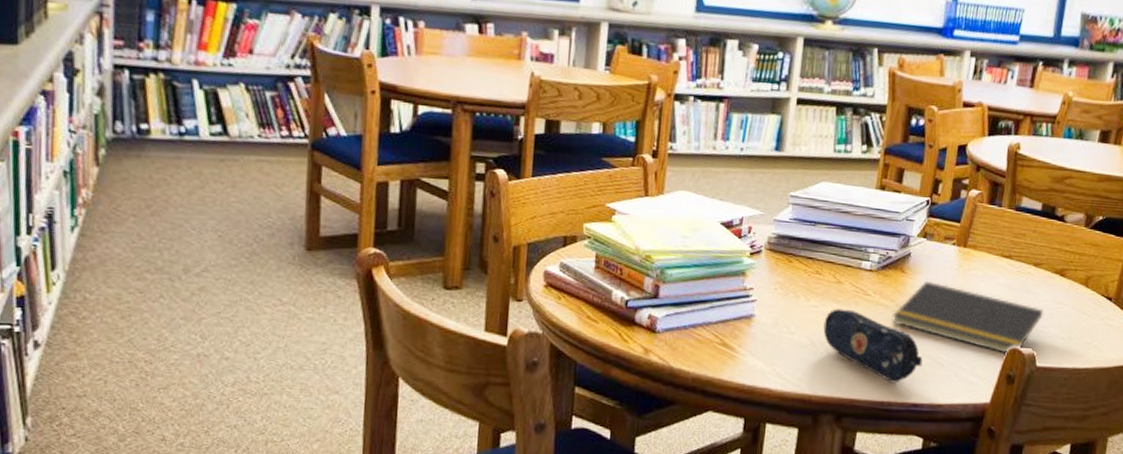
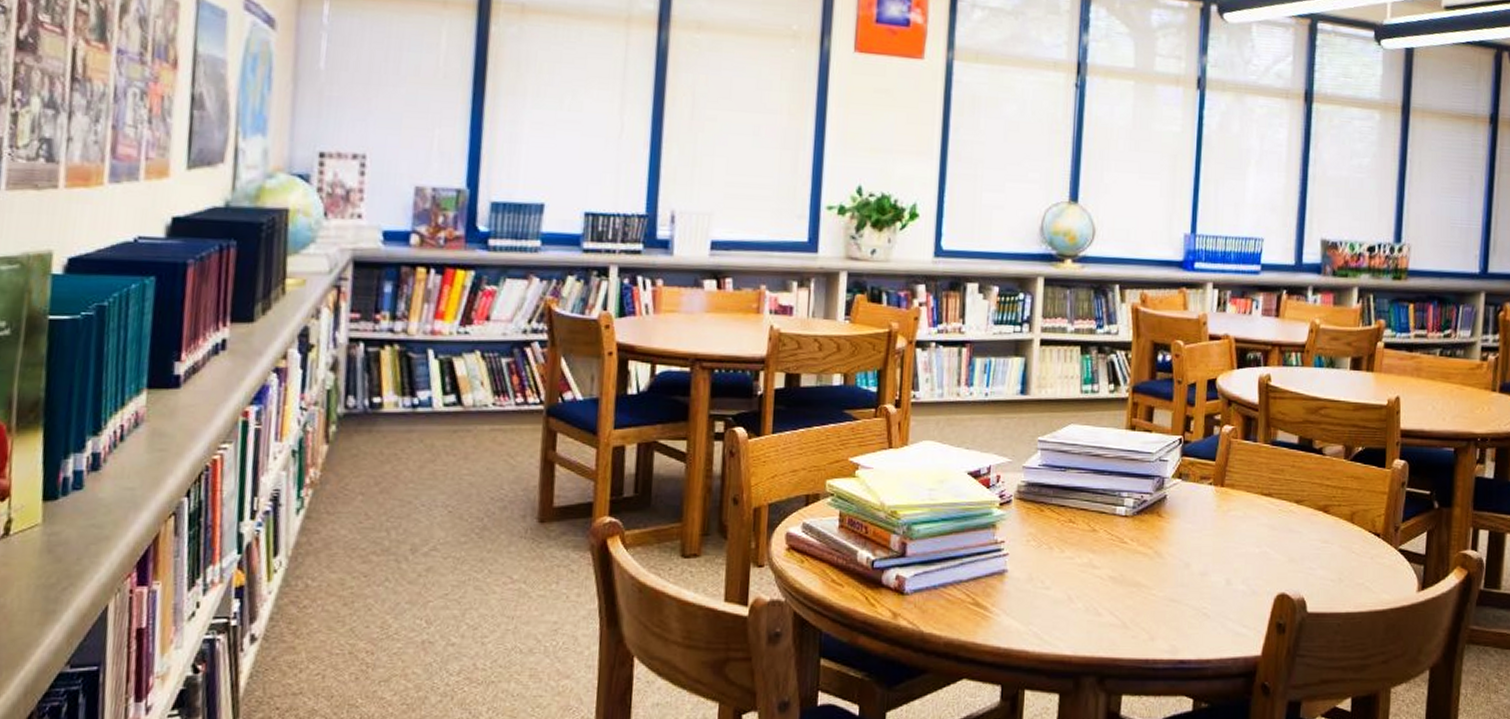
pencil case: present [823,308,923,384] -> none [1080,559,1187,639]
notepad: present [891,280,1044,354] -> none [1151,524,1310,600]

